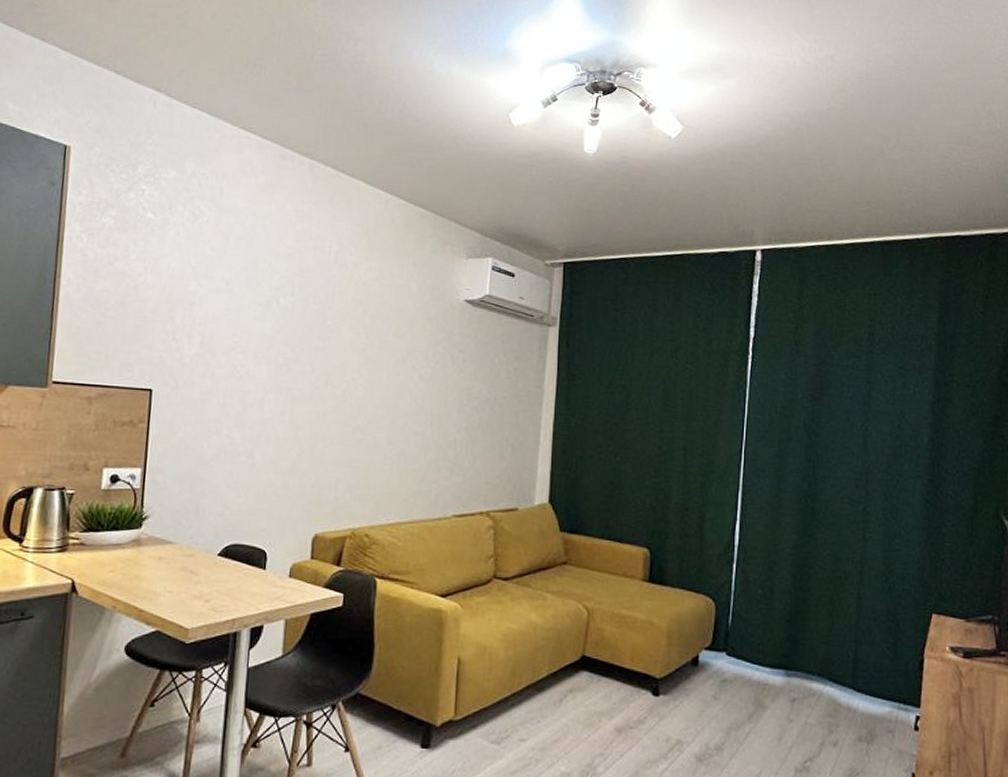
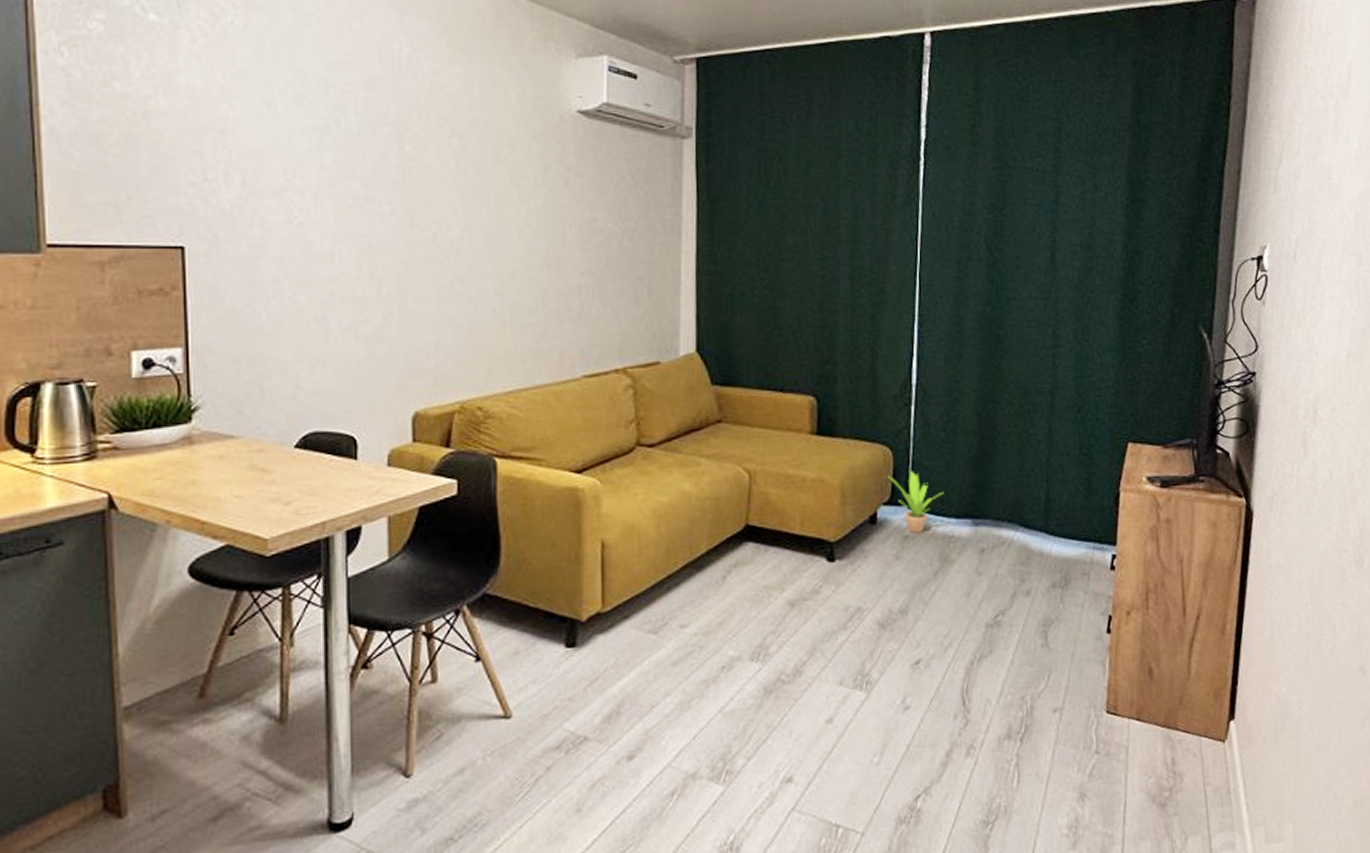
potted plant: none [710,620,761,678] -> present [888,469,945,533]

